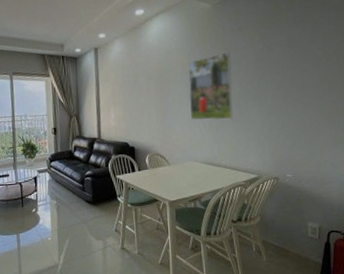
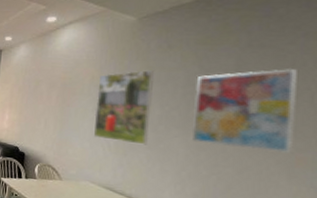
wall art: none [262,37,330,110] -> present [191,68,299,154]

